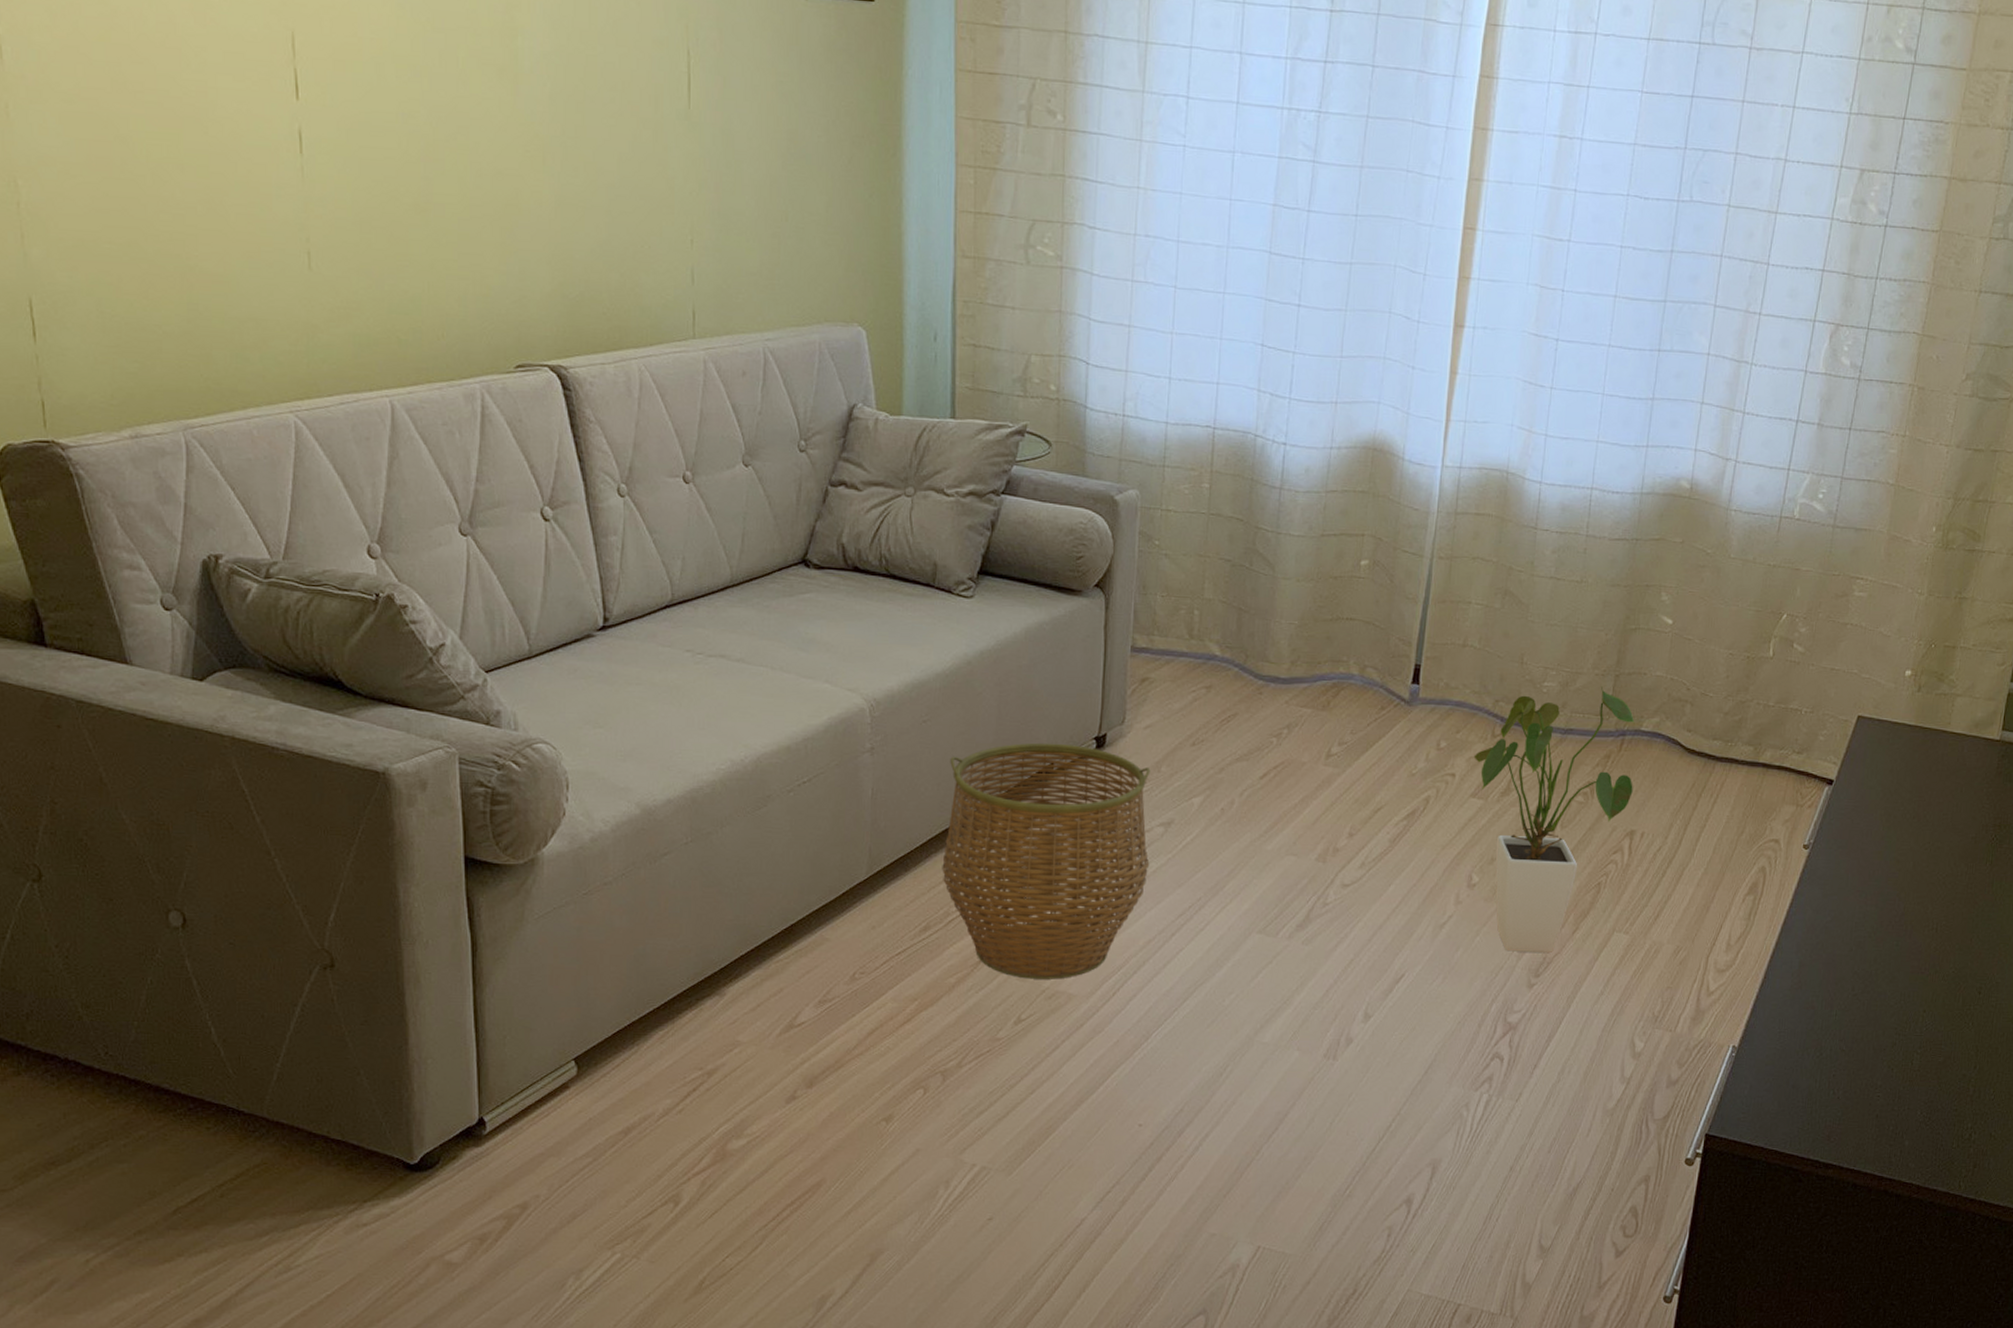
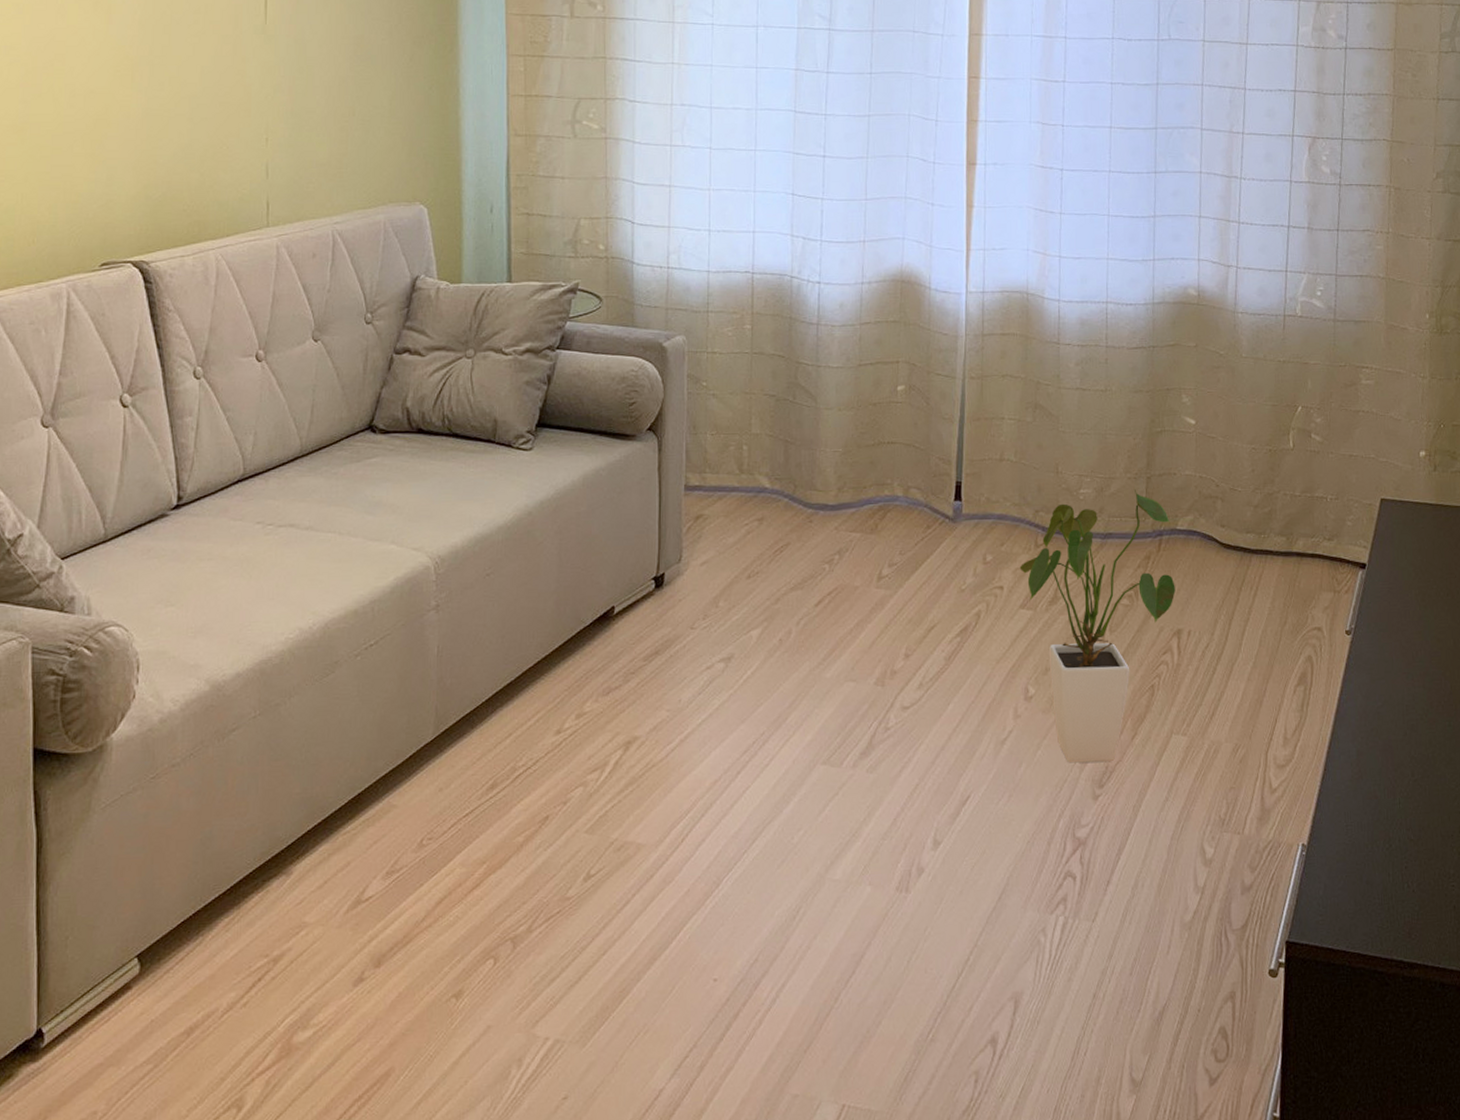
basket: present [942,742,1151,979] -> none [508,586,712,831]

